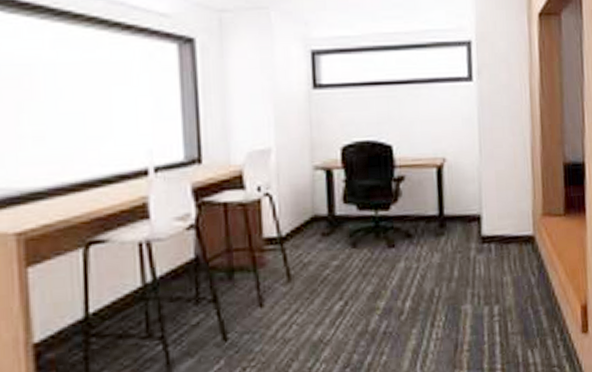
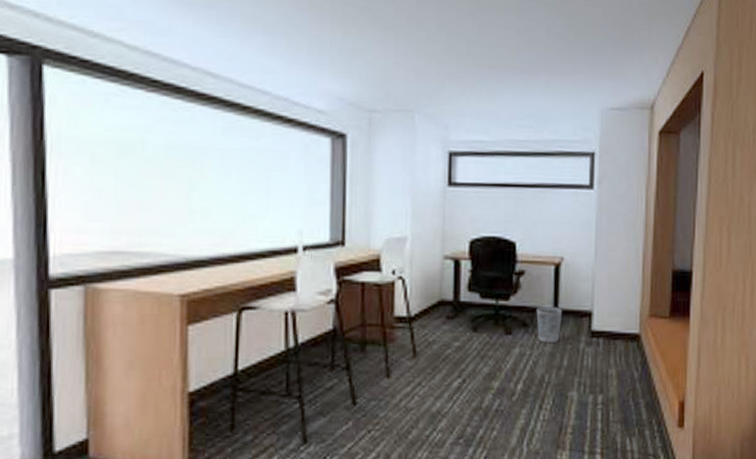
wastebasket: none [420,213,449,254] -> present [536,306,563,343]

